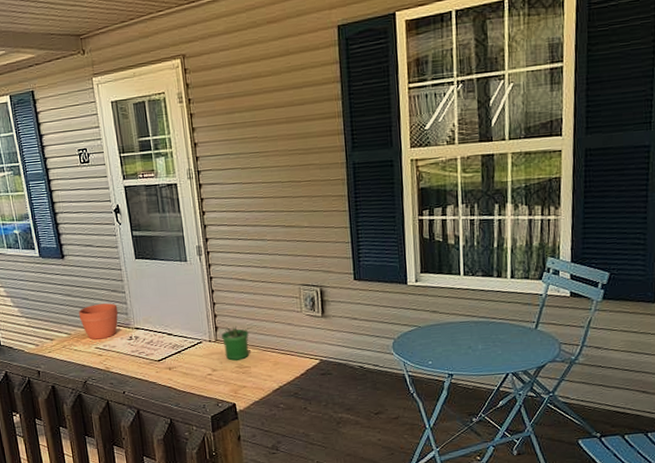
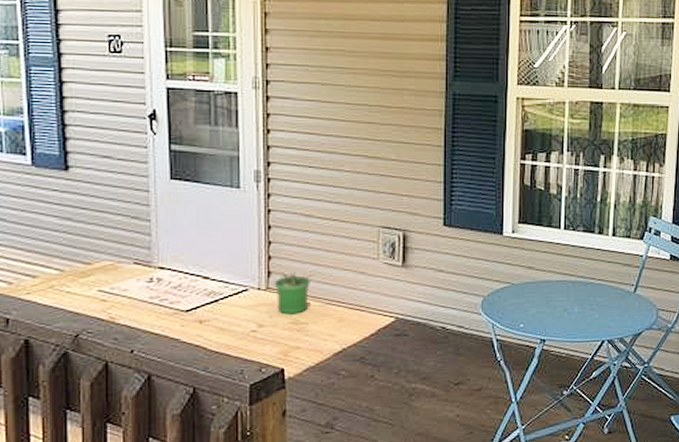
flowerpot: present [79,303,119,340] -> none [80,233,138,280]

